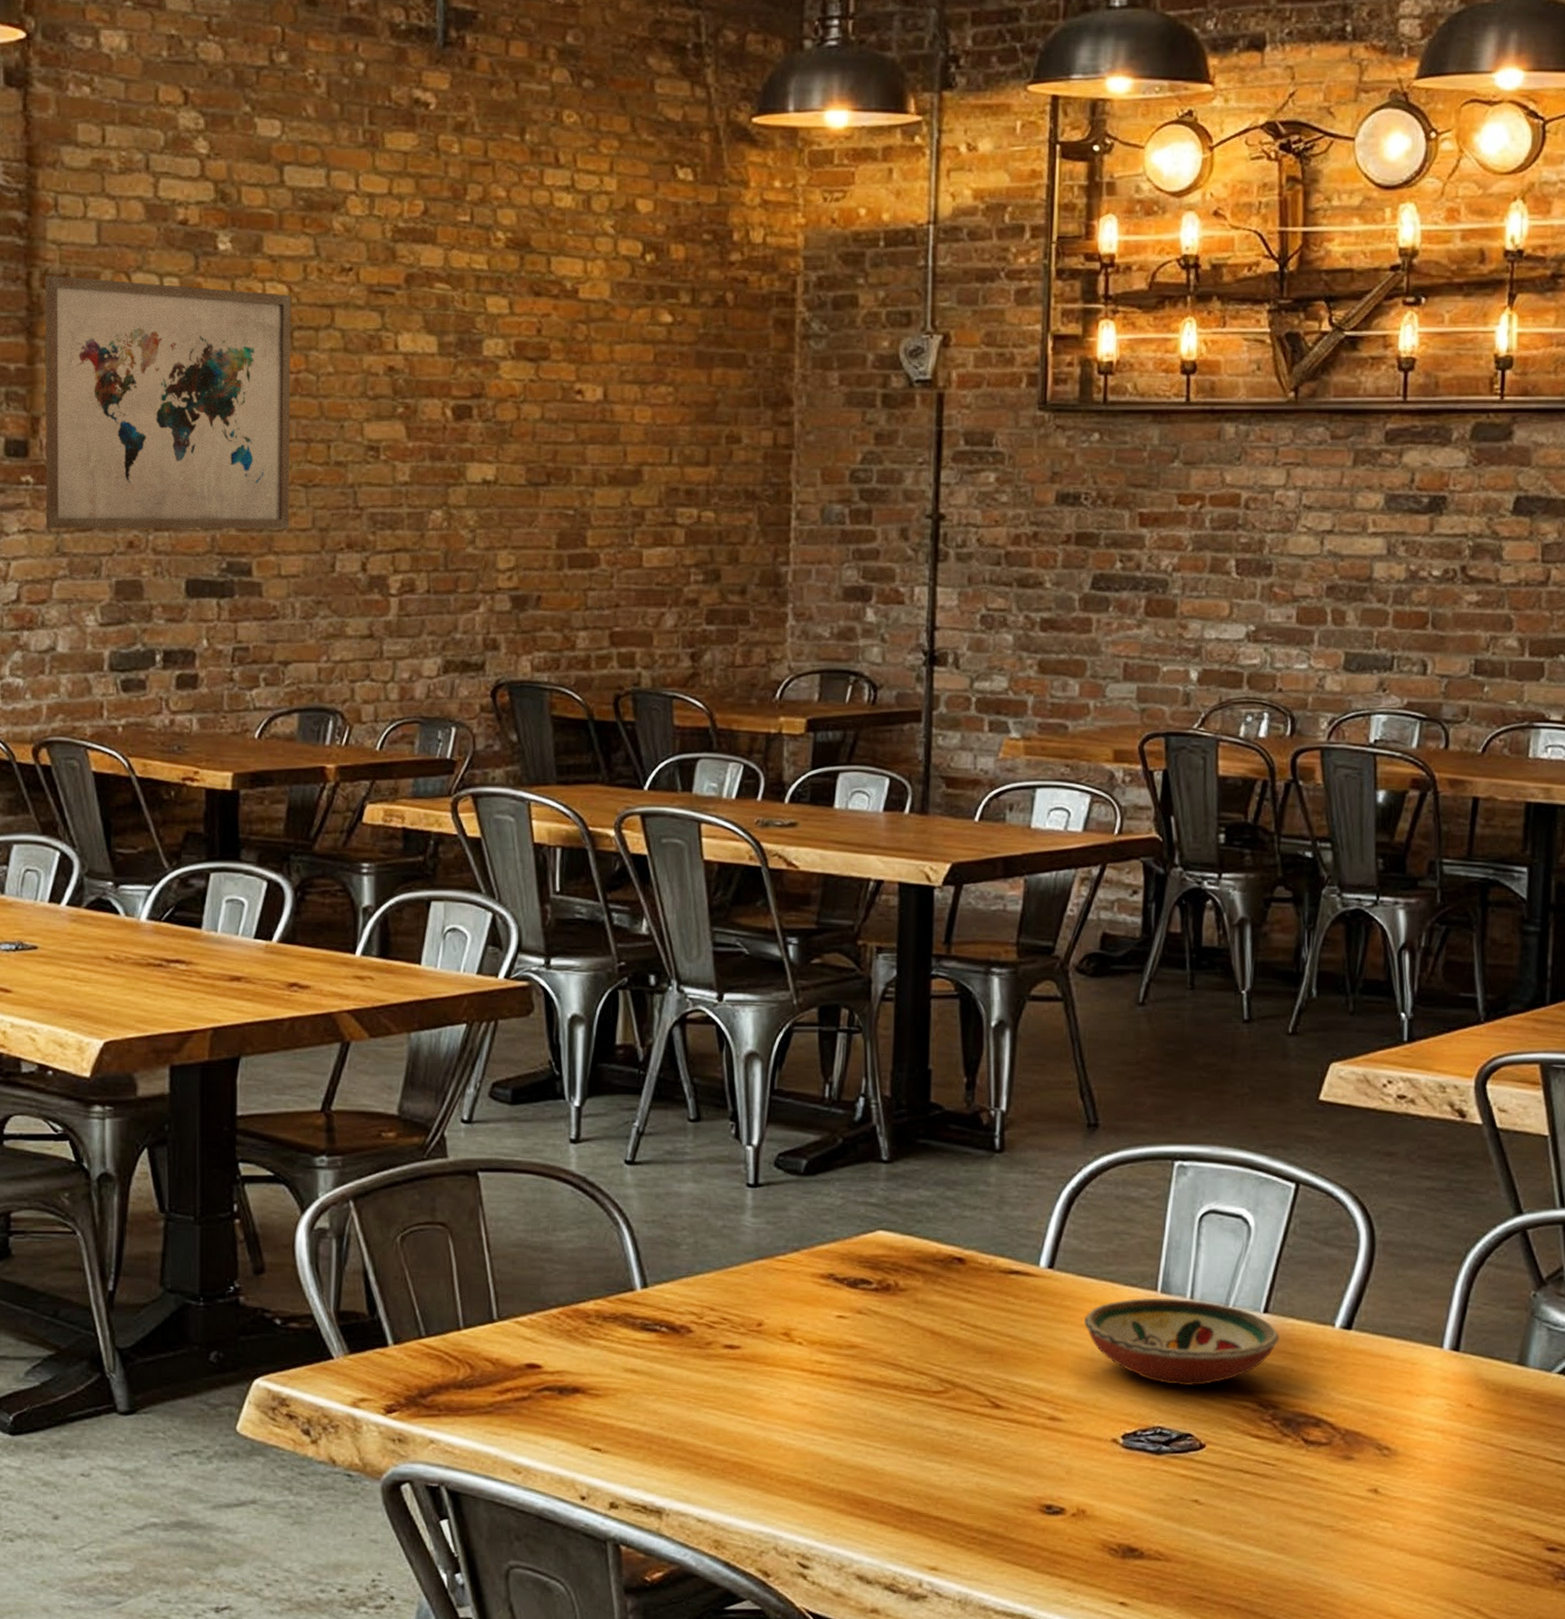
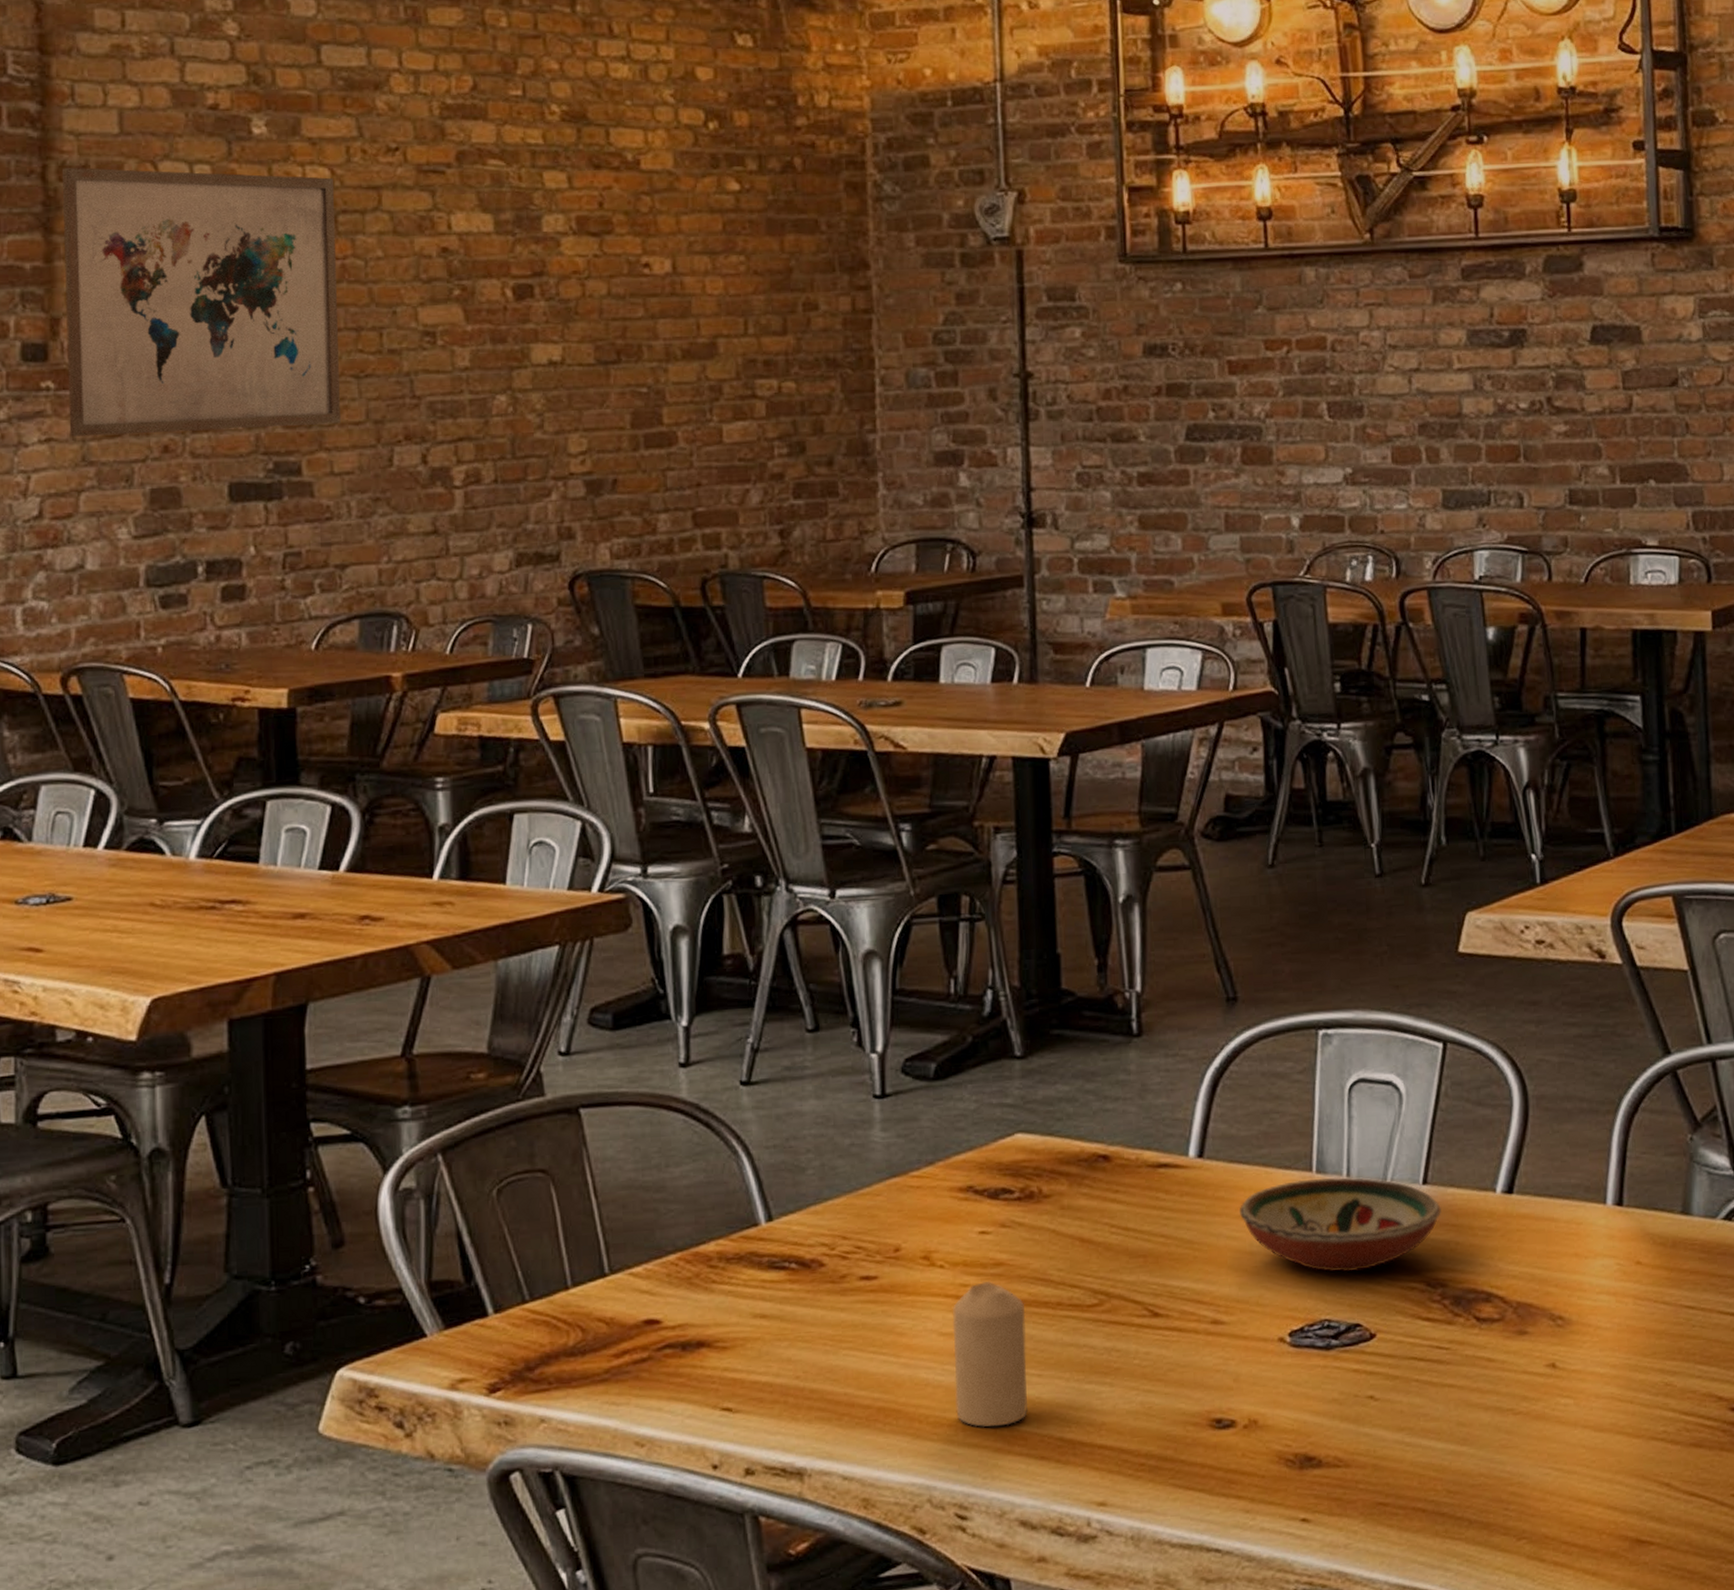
candle: none [805,1360,875,1490] -> present [952,1280,1028,1427]

